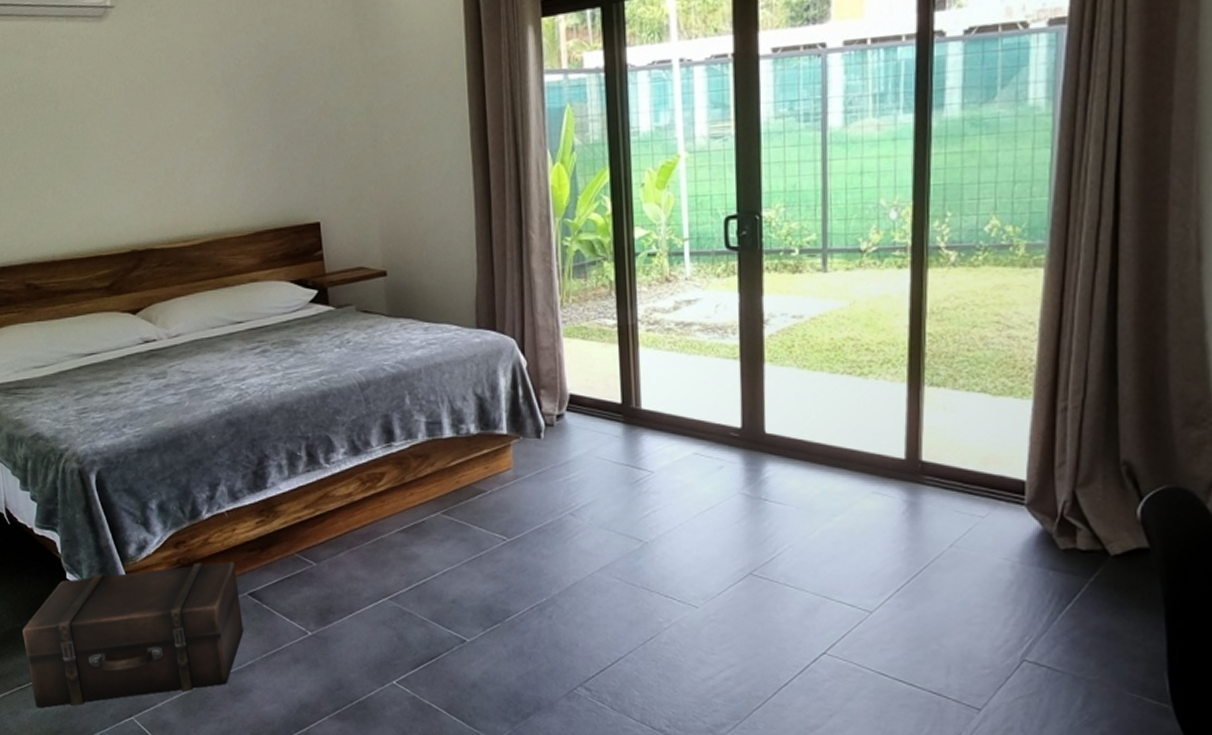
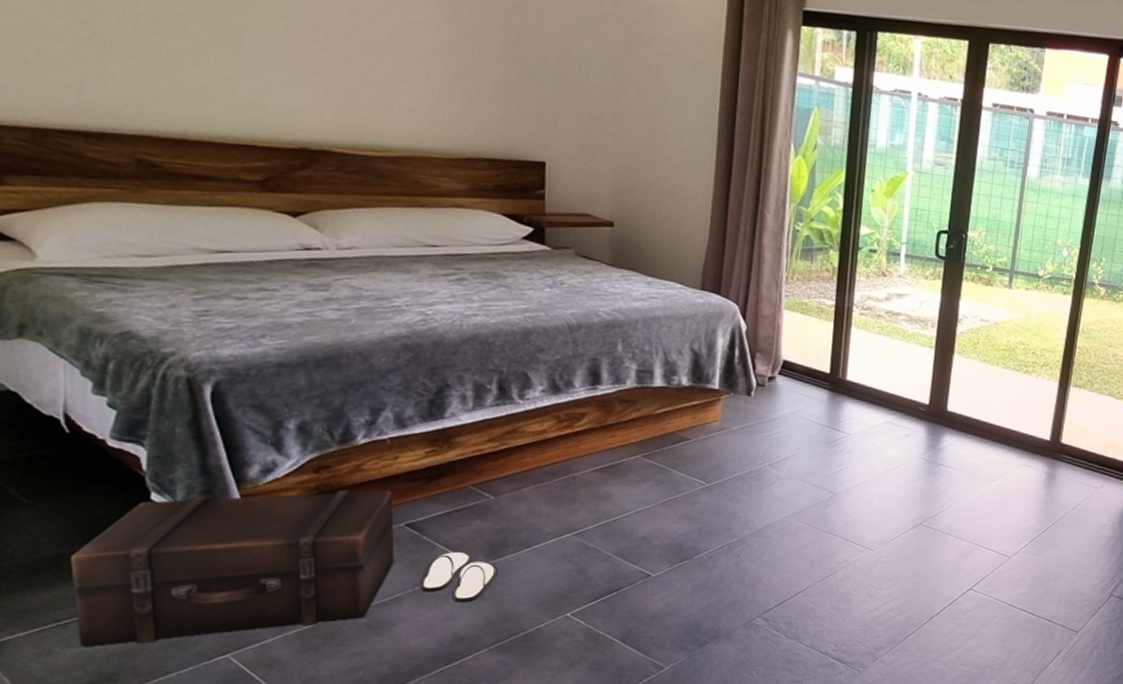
slippers: none [266,619,328,670] -> present [420,551,498,603]

